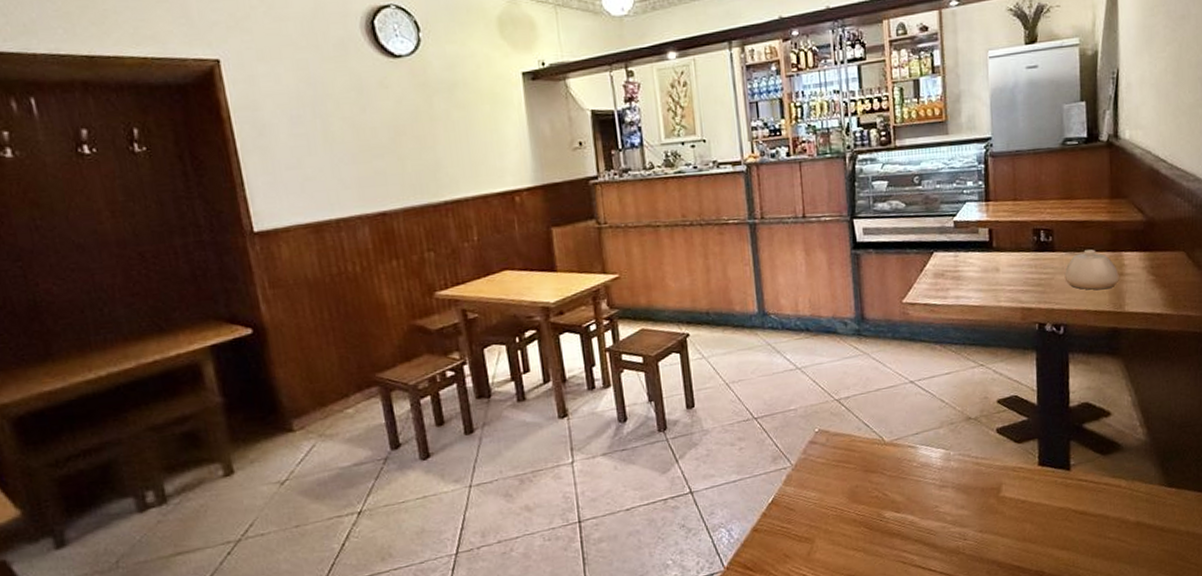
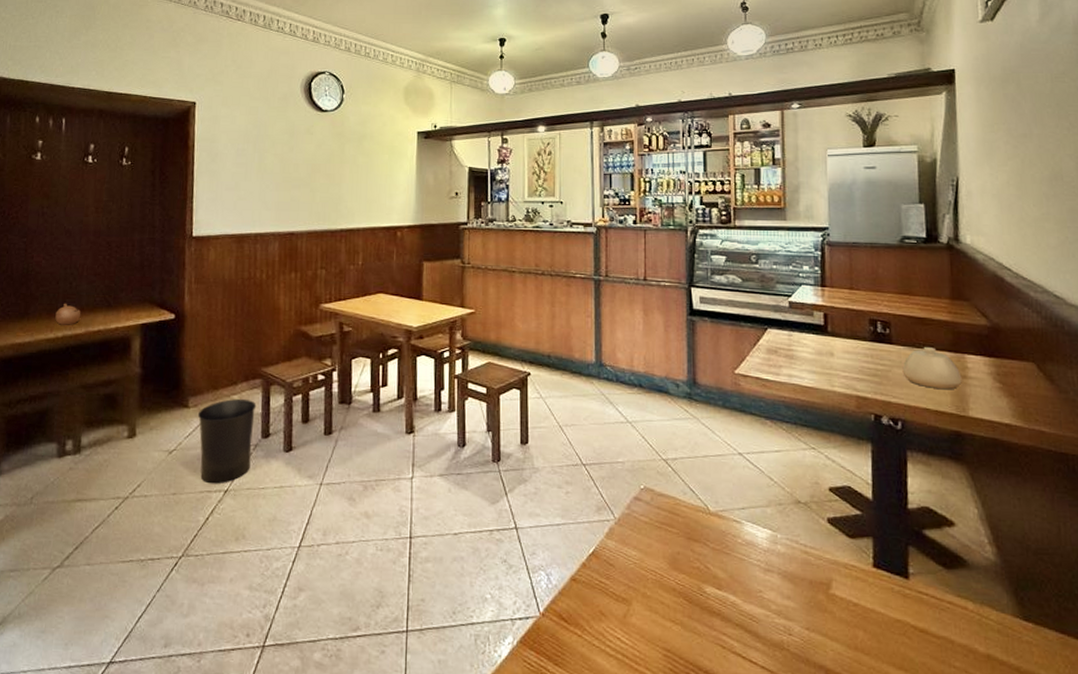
sugar bowl: none [89,334,126,362] -> present [55,303,82,325]
waste bin: none [306,410,384,508] -> present [197,398,257,483]

